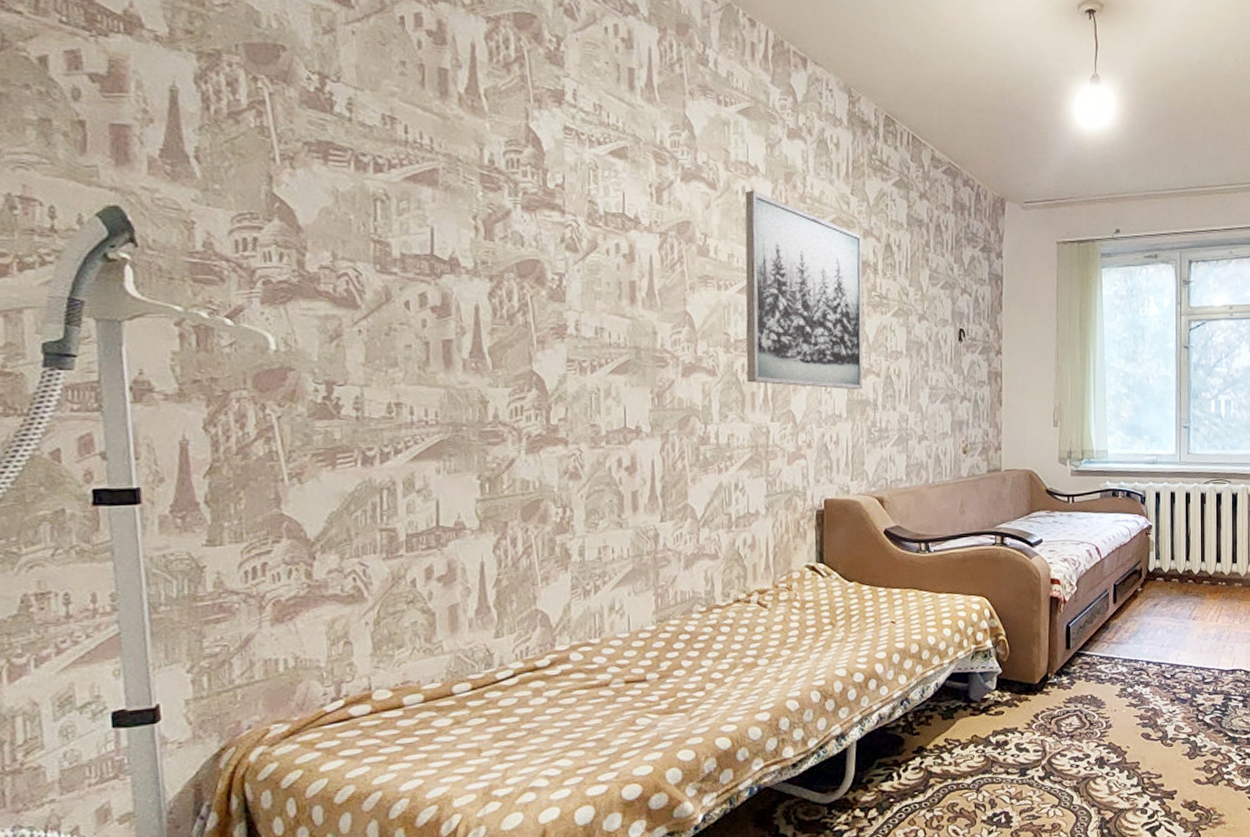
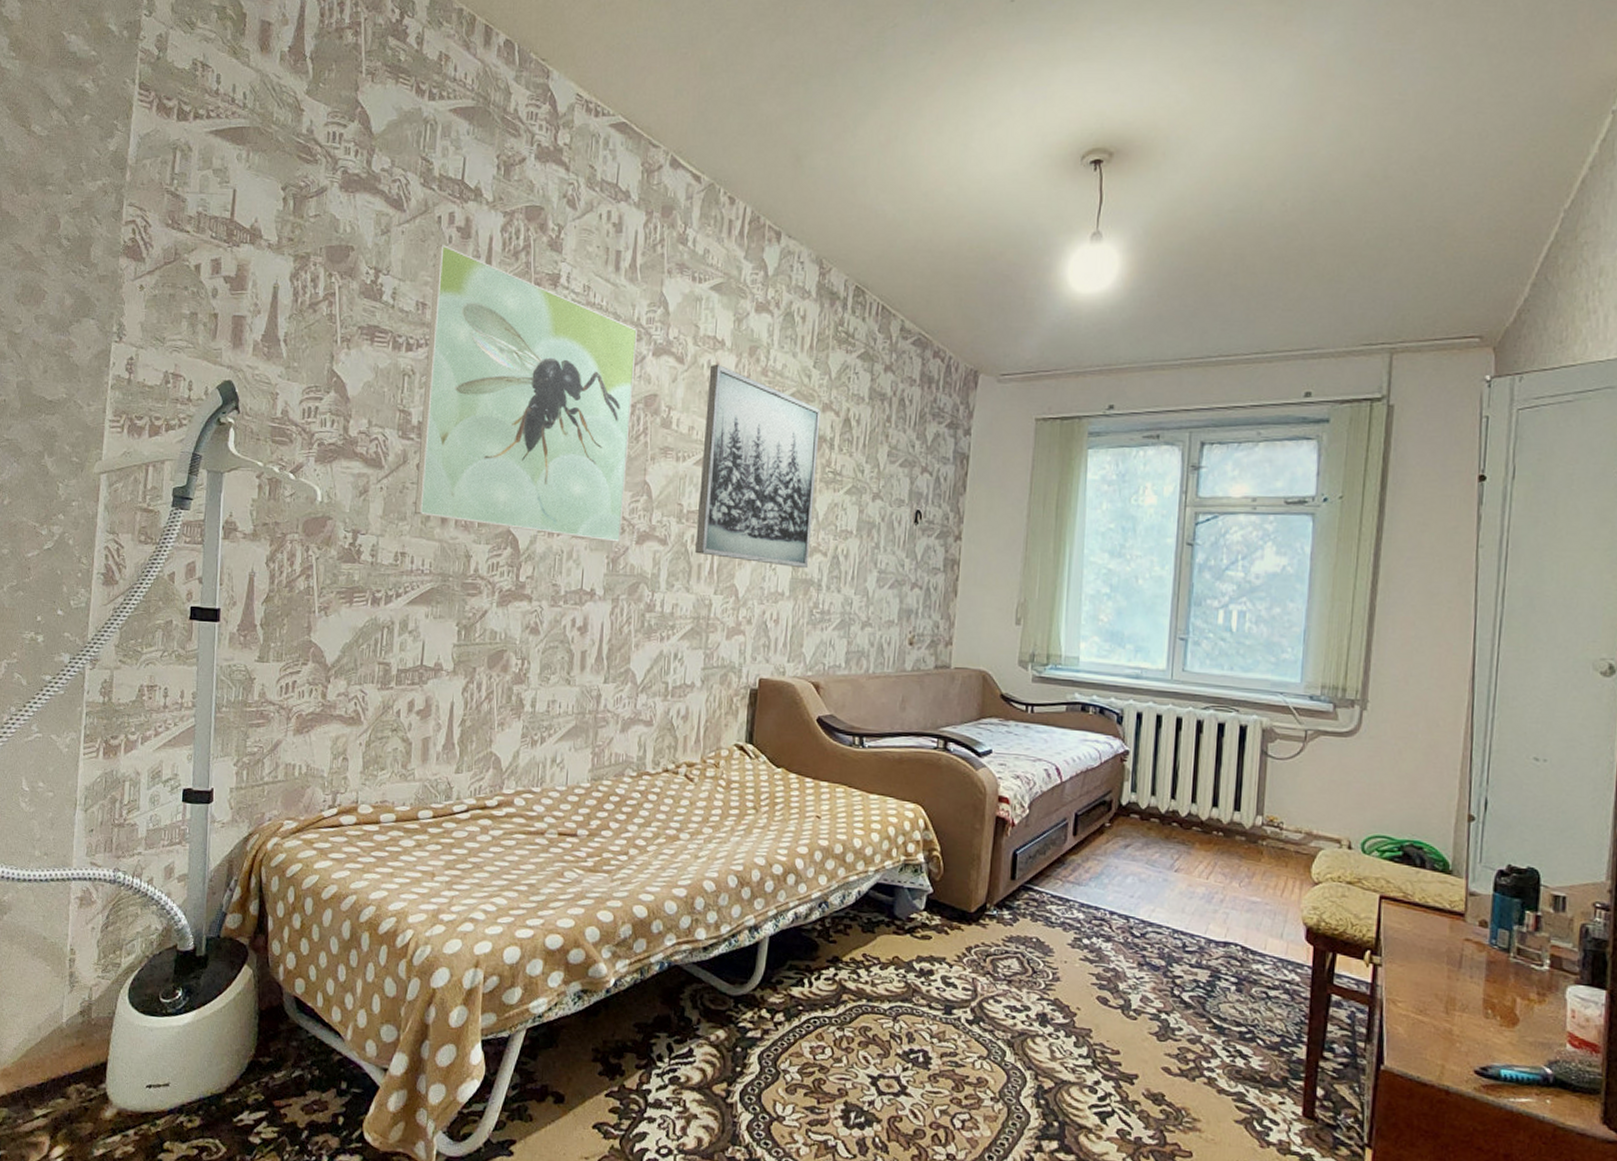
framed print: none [400,49,665,376] -> present [415,244,637,542]

